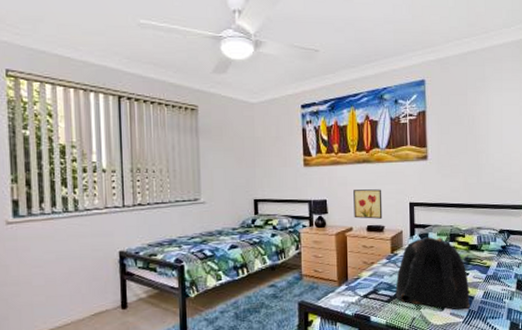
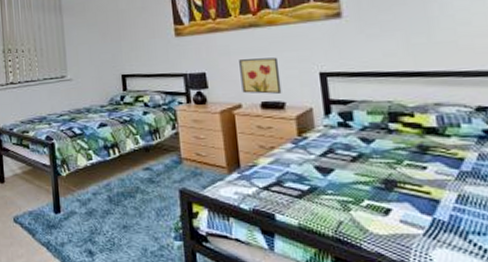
backpack: present [395,236,470,310] -> none [308,115,434,217]

